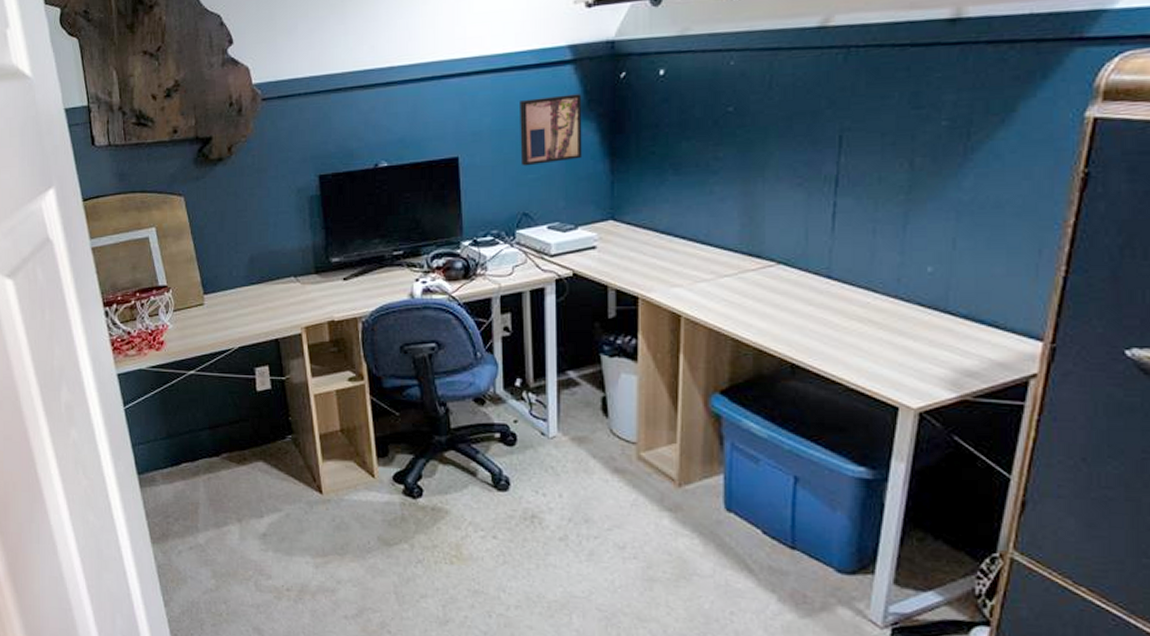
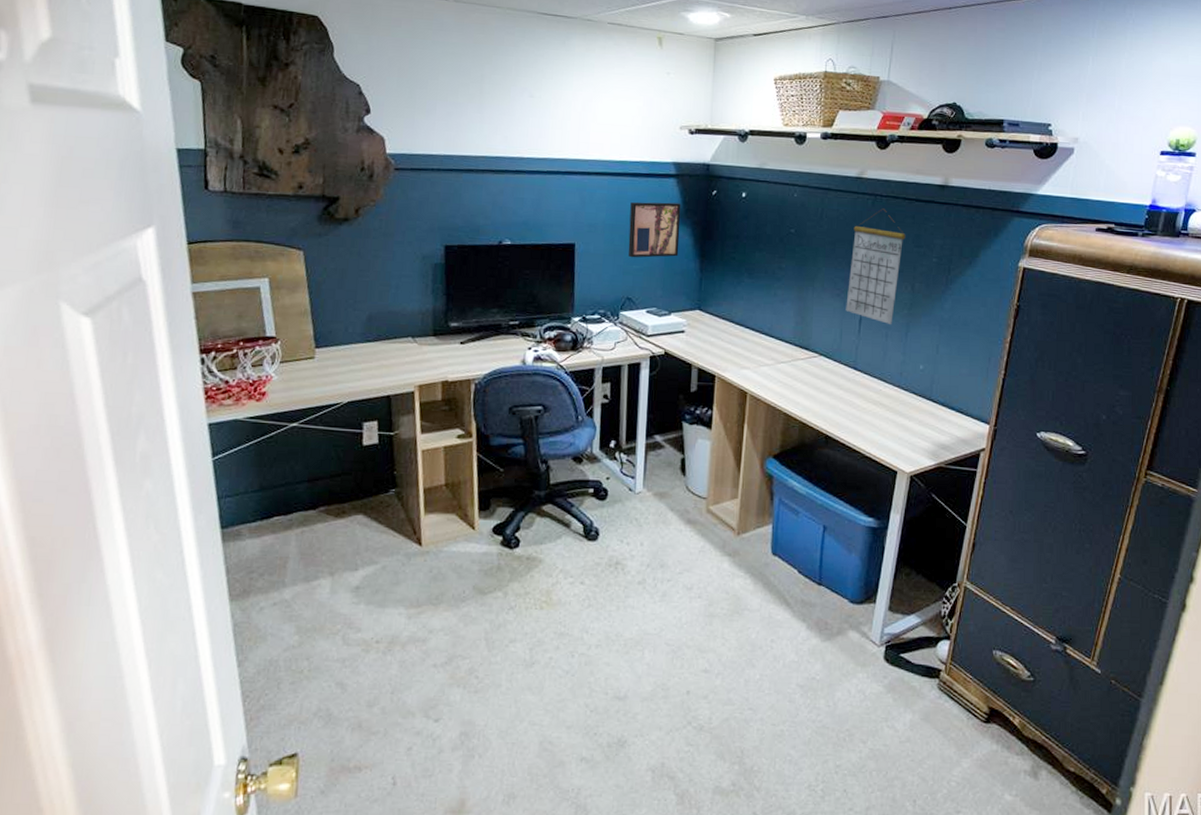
calendar: none [811,63,897,216] -> present [845,208,906,324]

